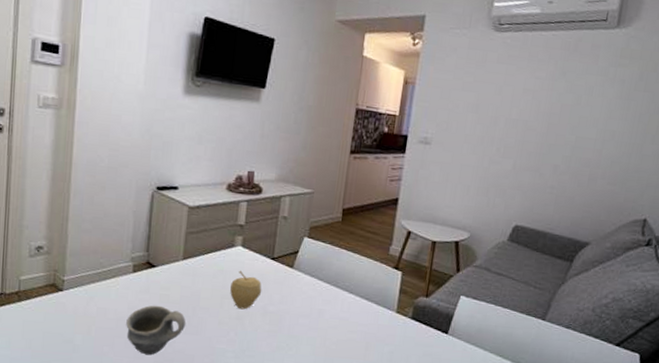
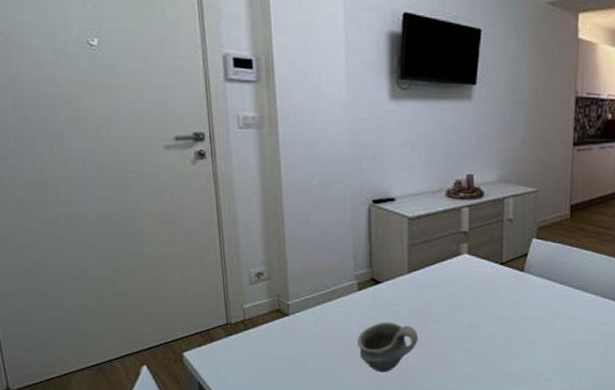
fruit: present [229,270,262,310] -> none [459,278,494,318]

